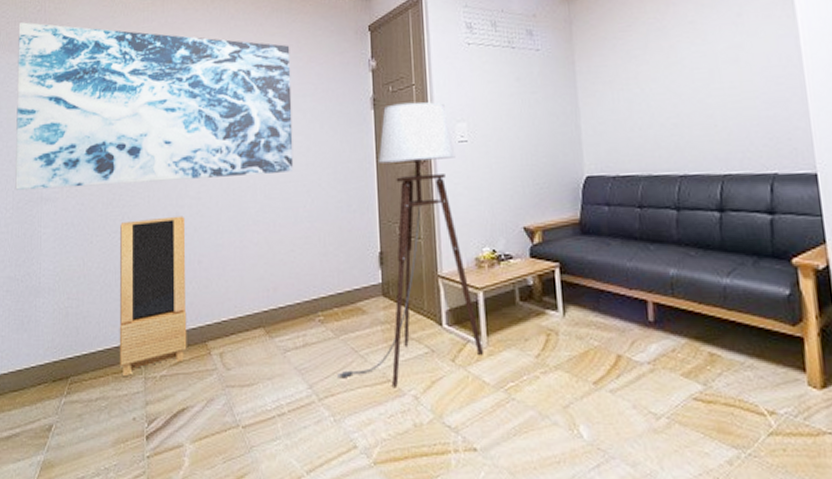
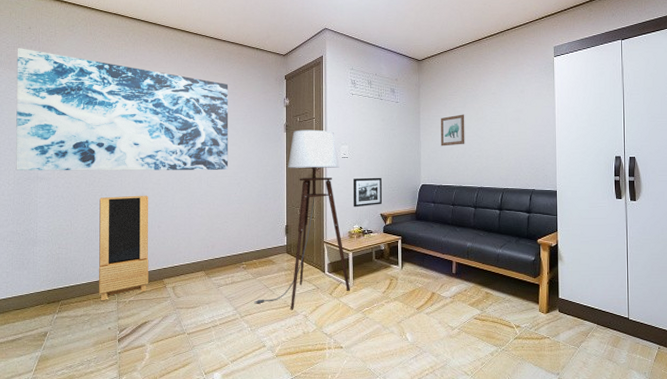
picture frame: none [477,169,526,219] -> present [353,177,383,207]
wall art: none [608,59,652,113] -> present [440,114,465,146]

